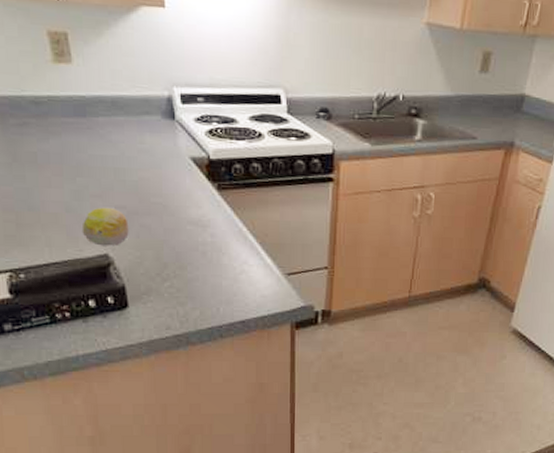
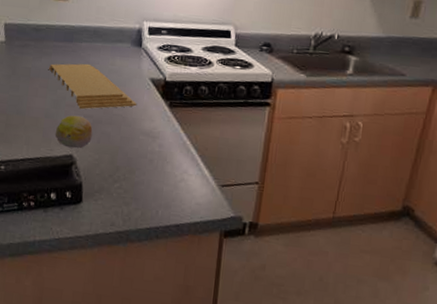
cutting board: none [59,143,179,200] -> present [48,63,137,110]

